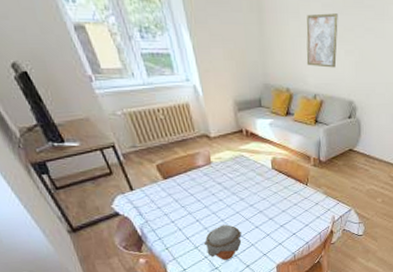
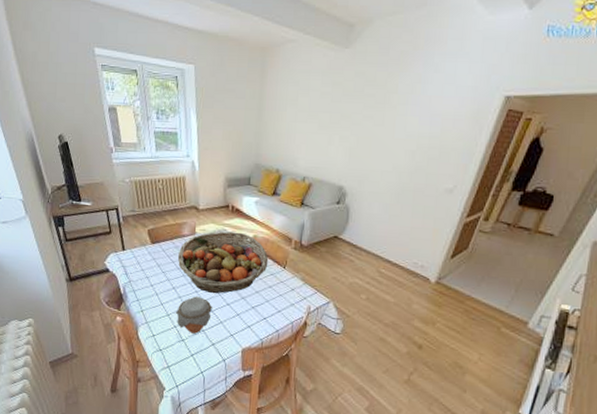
fruit basket: none [195,156,291,220] -> present [177,231,269,294]
wall art: present [306,13,338,68] -> none [299,101,336,152]

